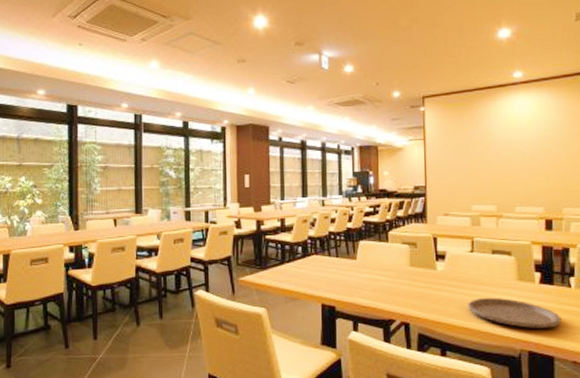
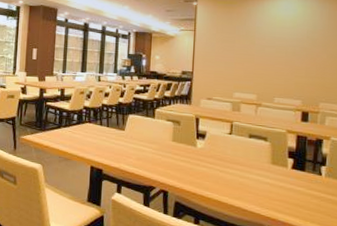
plate: present [468,297,562,328] -> none [223,176,310,210]

